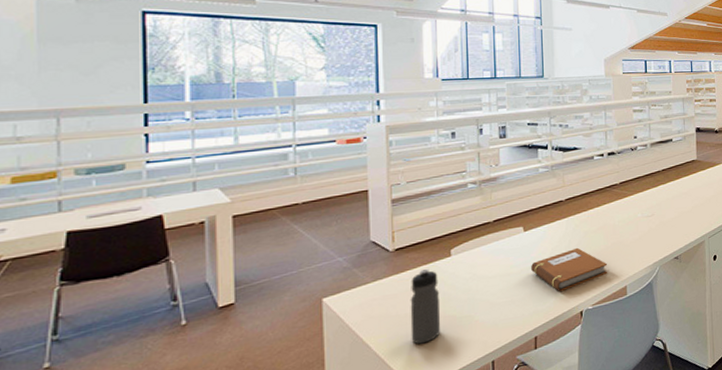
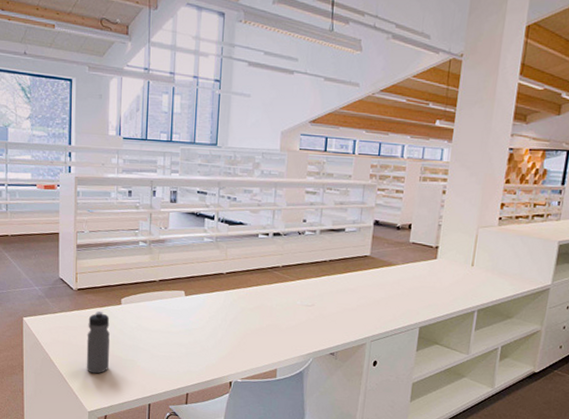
notebook: present [531,247,608,291] -> none [189,321,261,359]

